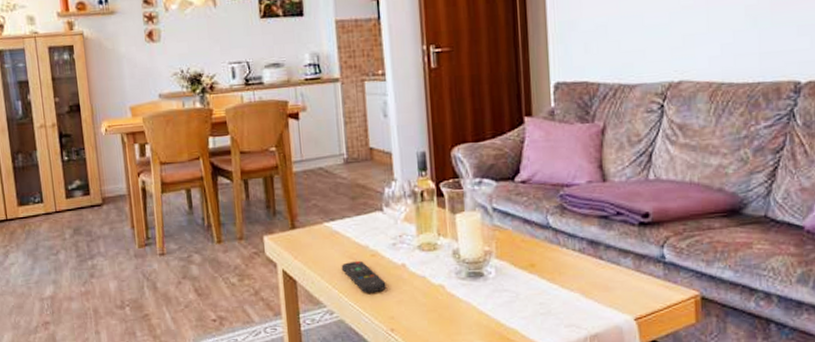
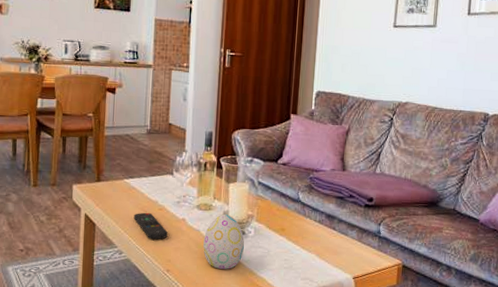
decorative egg: none [432,253,486,322] -> present [203,214,245,269]

